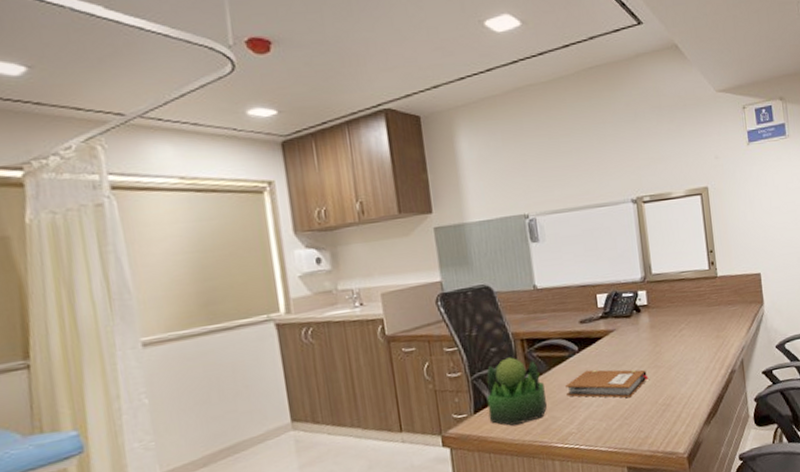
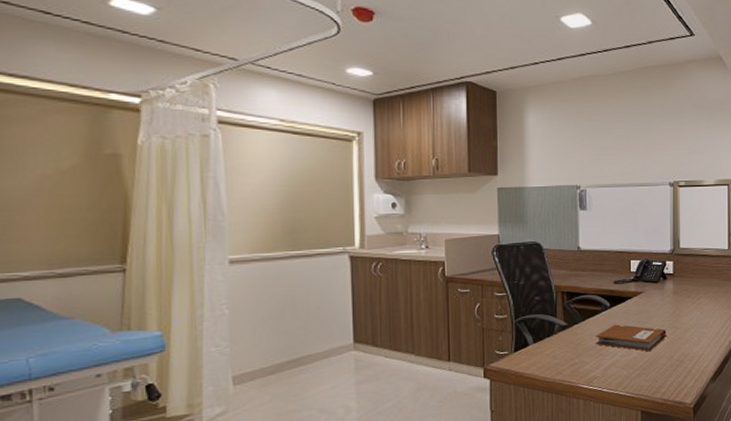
plant: present [486,357,547,426] -> none [526,306,577,365]

